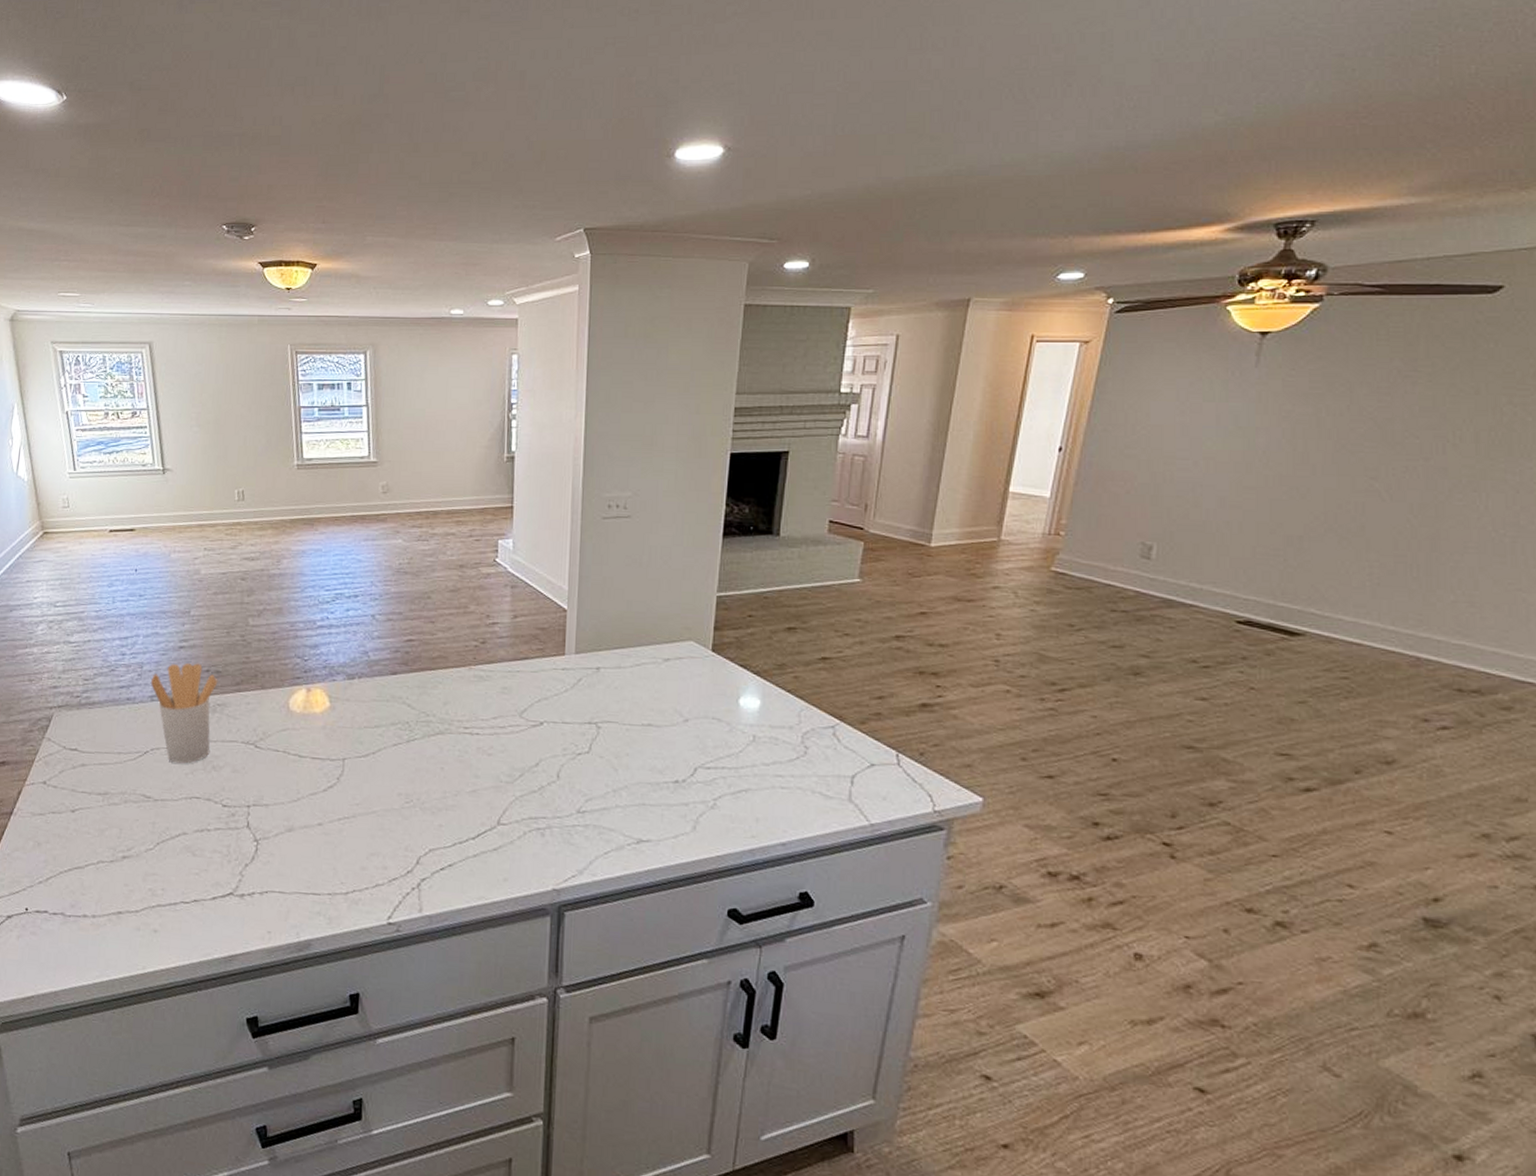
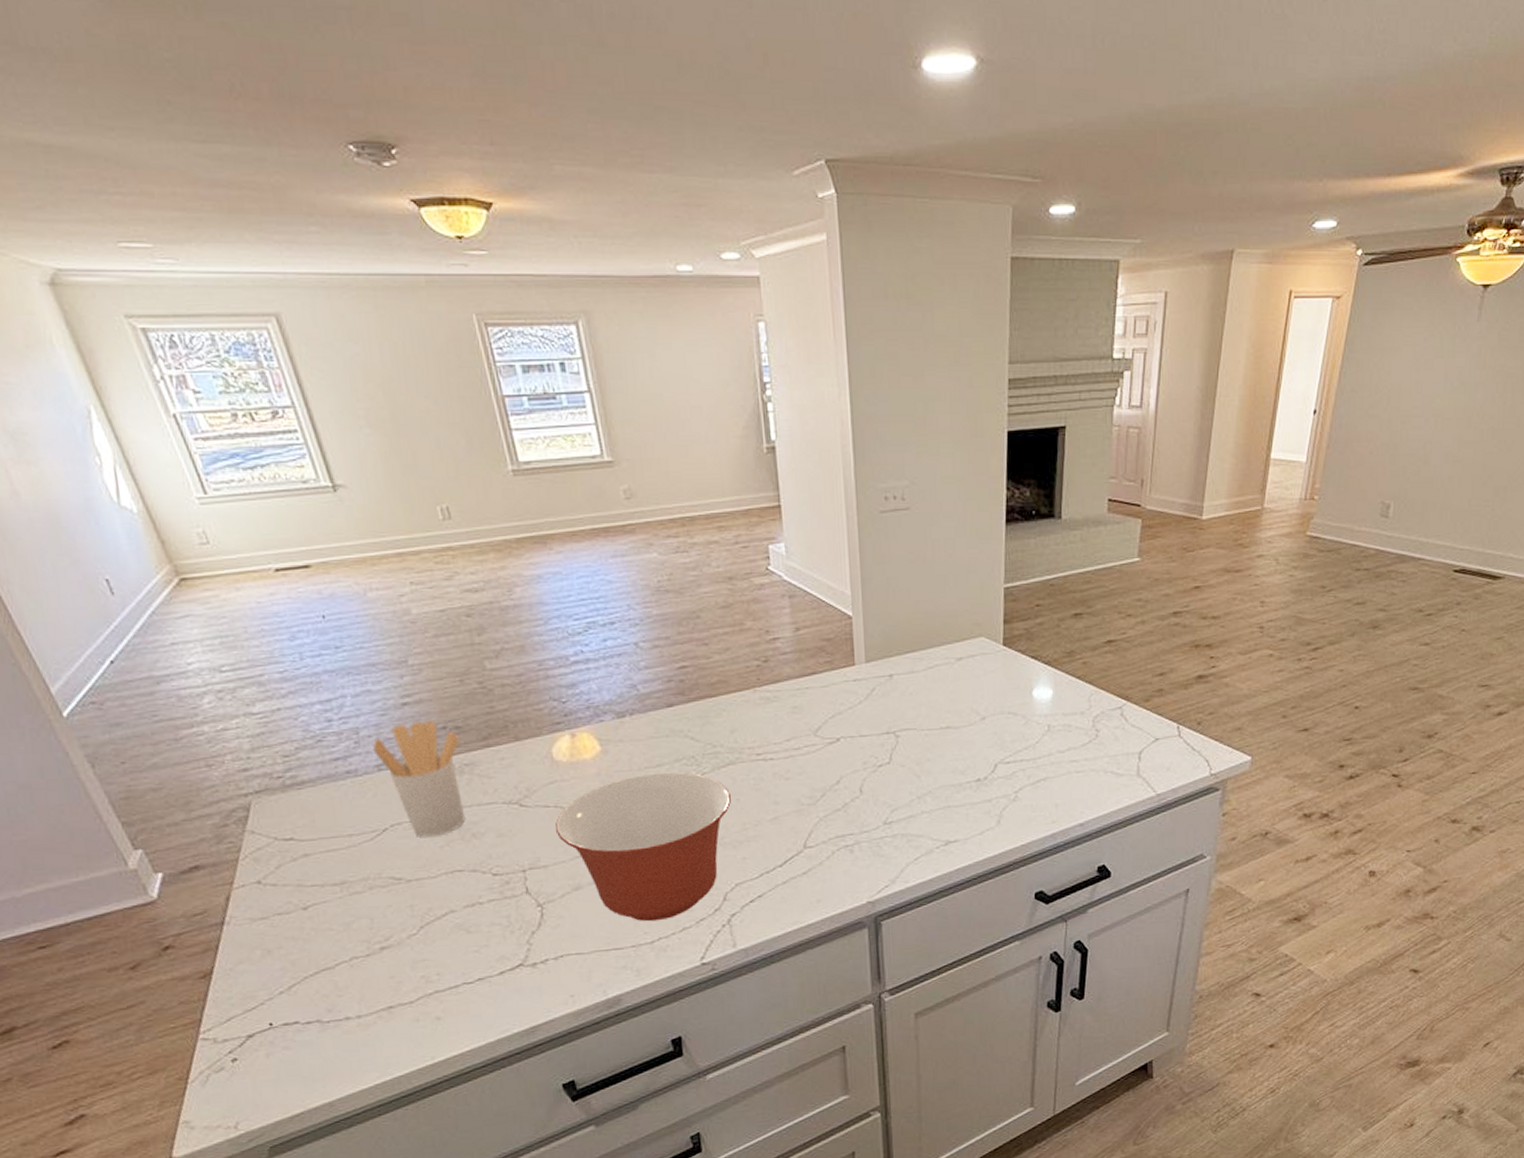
mixing bowl: none [281,732,436,874] -> present [555,771,731,922]

